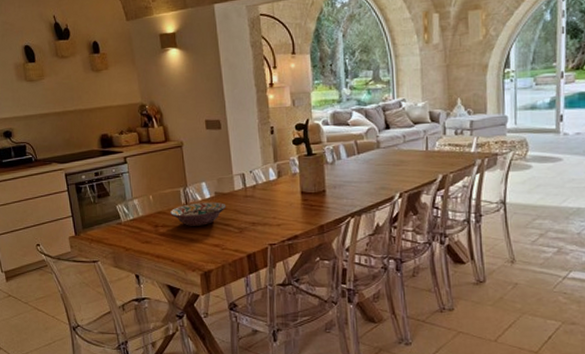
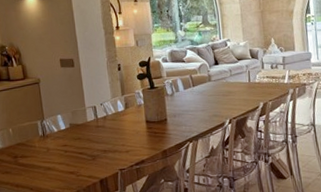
decorative bowl: present [170,201,227,226] -> none [29,132,80,156]

